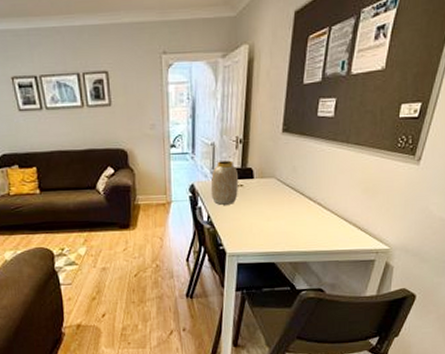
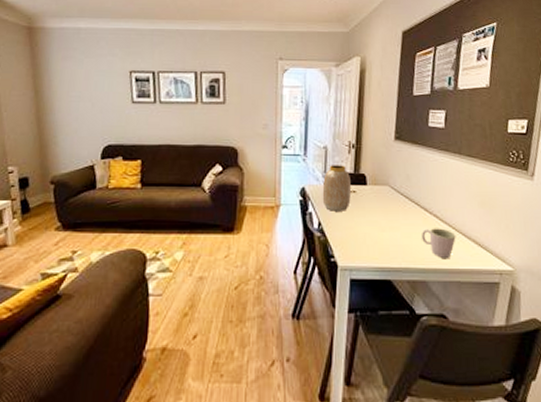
mug: none [305,214,338,243] -> present [422,228,456,260]

